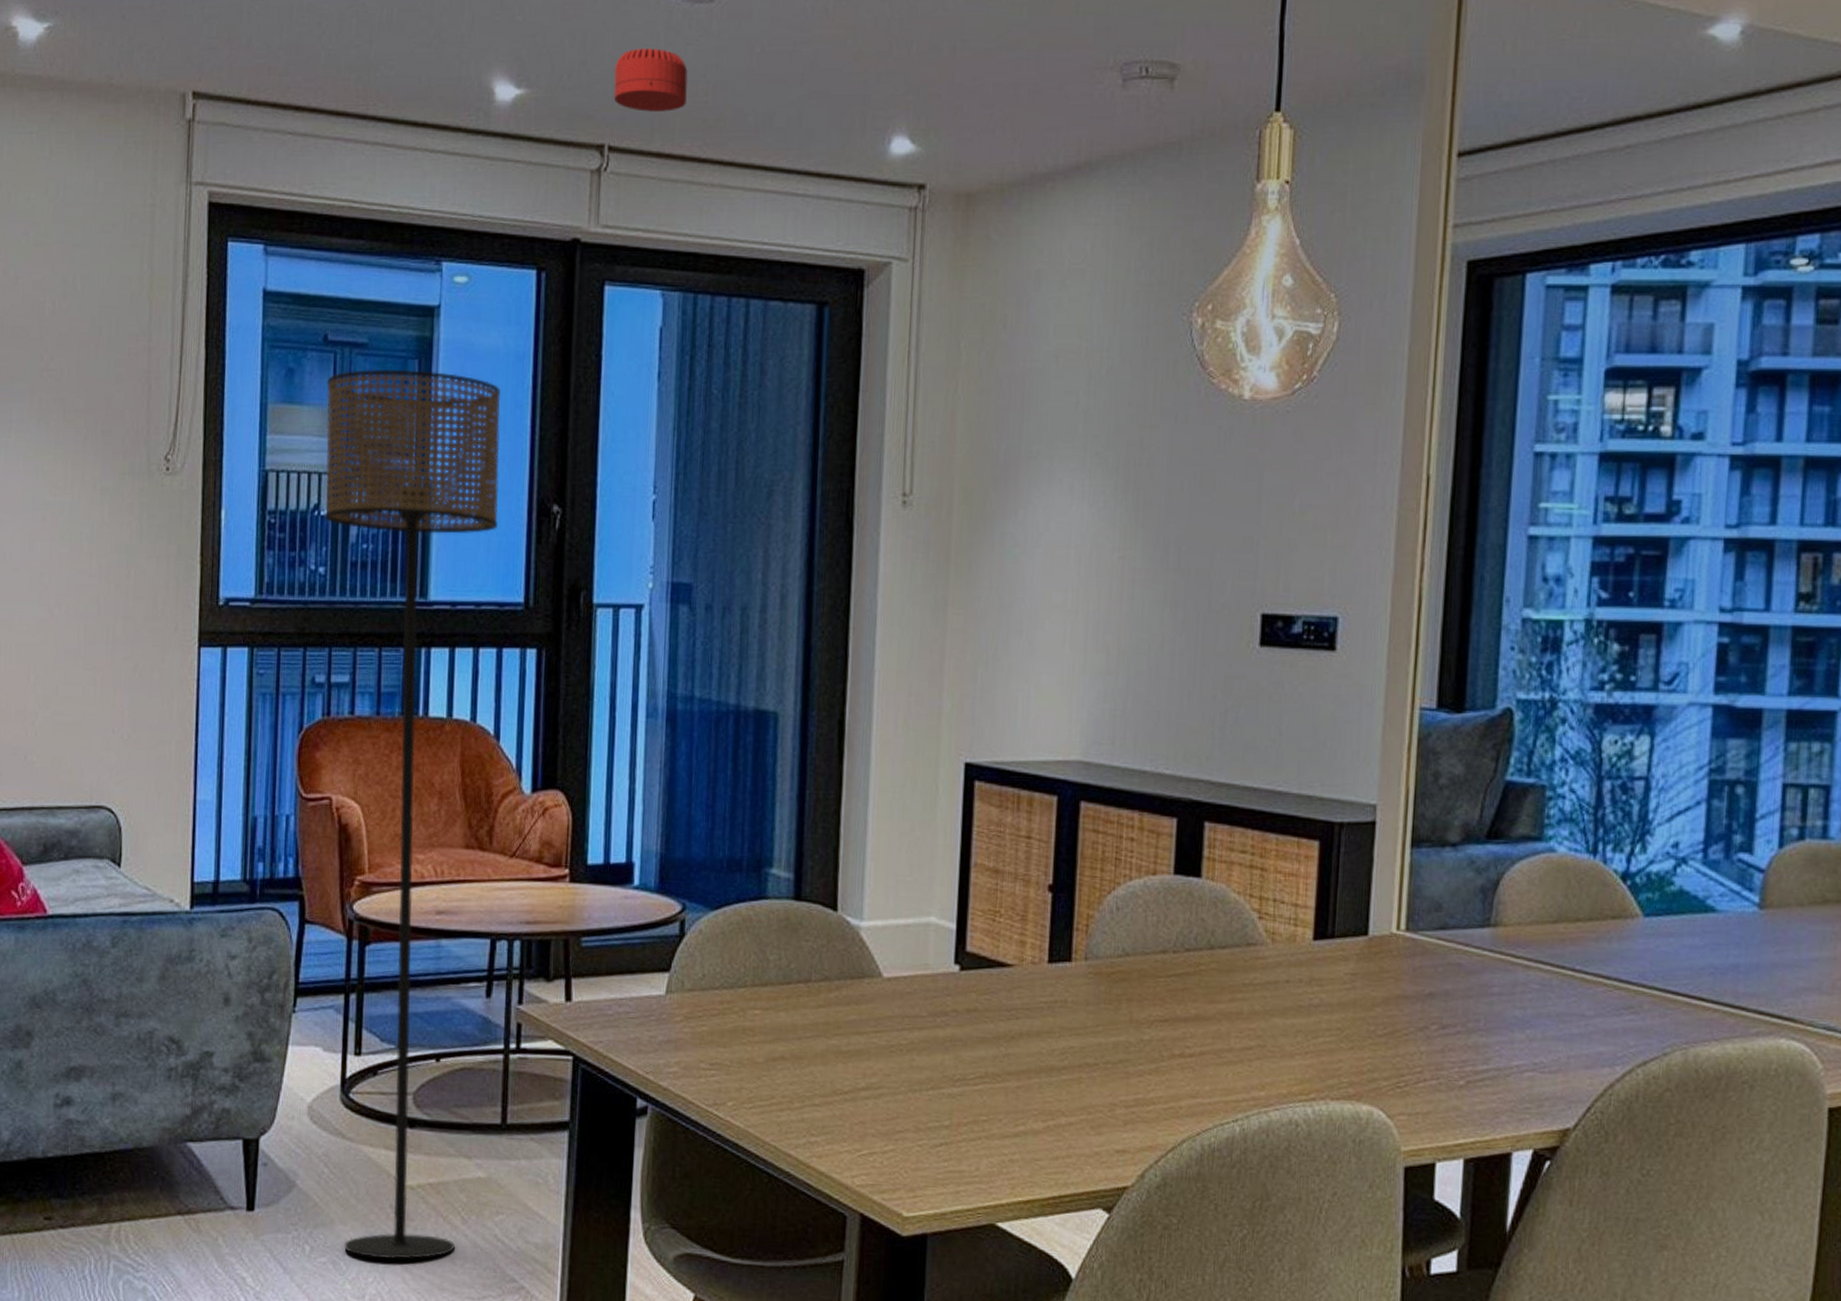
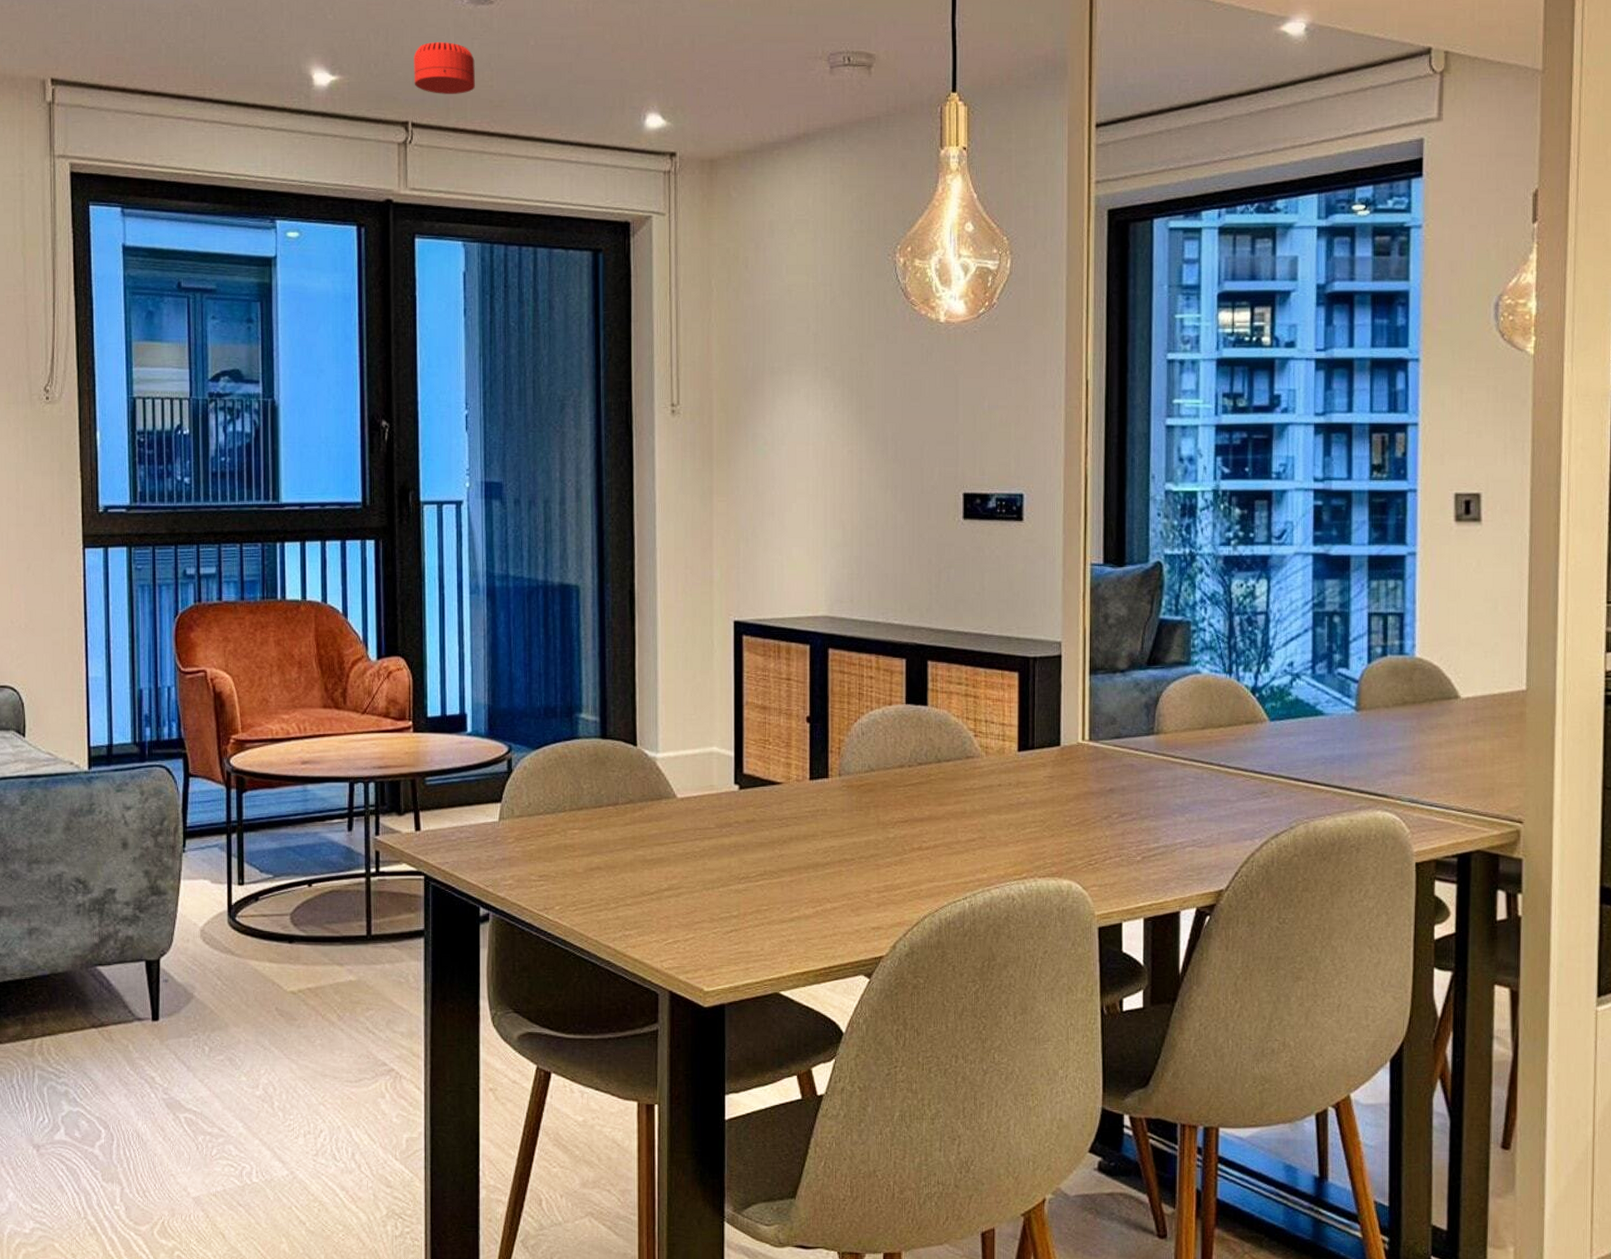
floor lamp: present [324,369,501,1259] -> none [182,310,336,1053]

